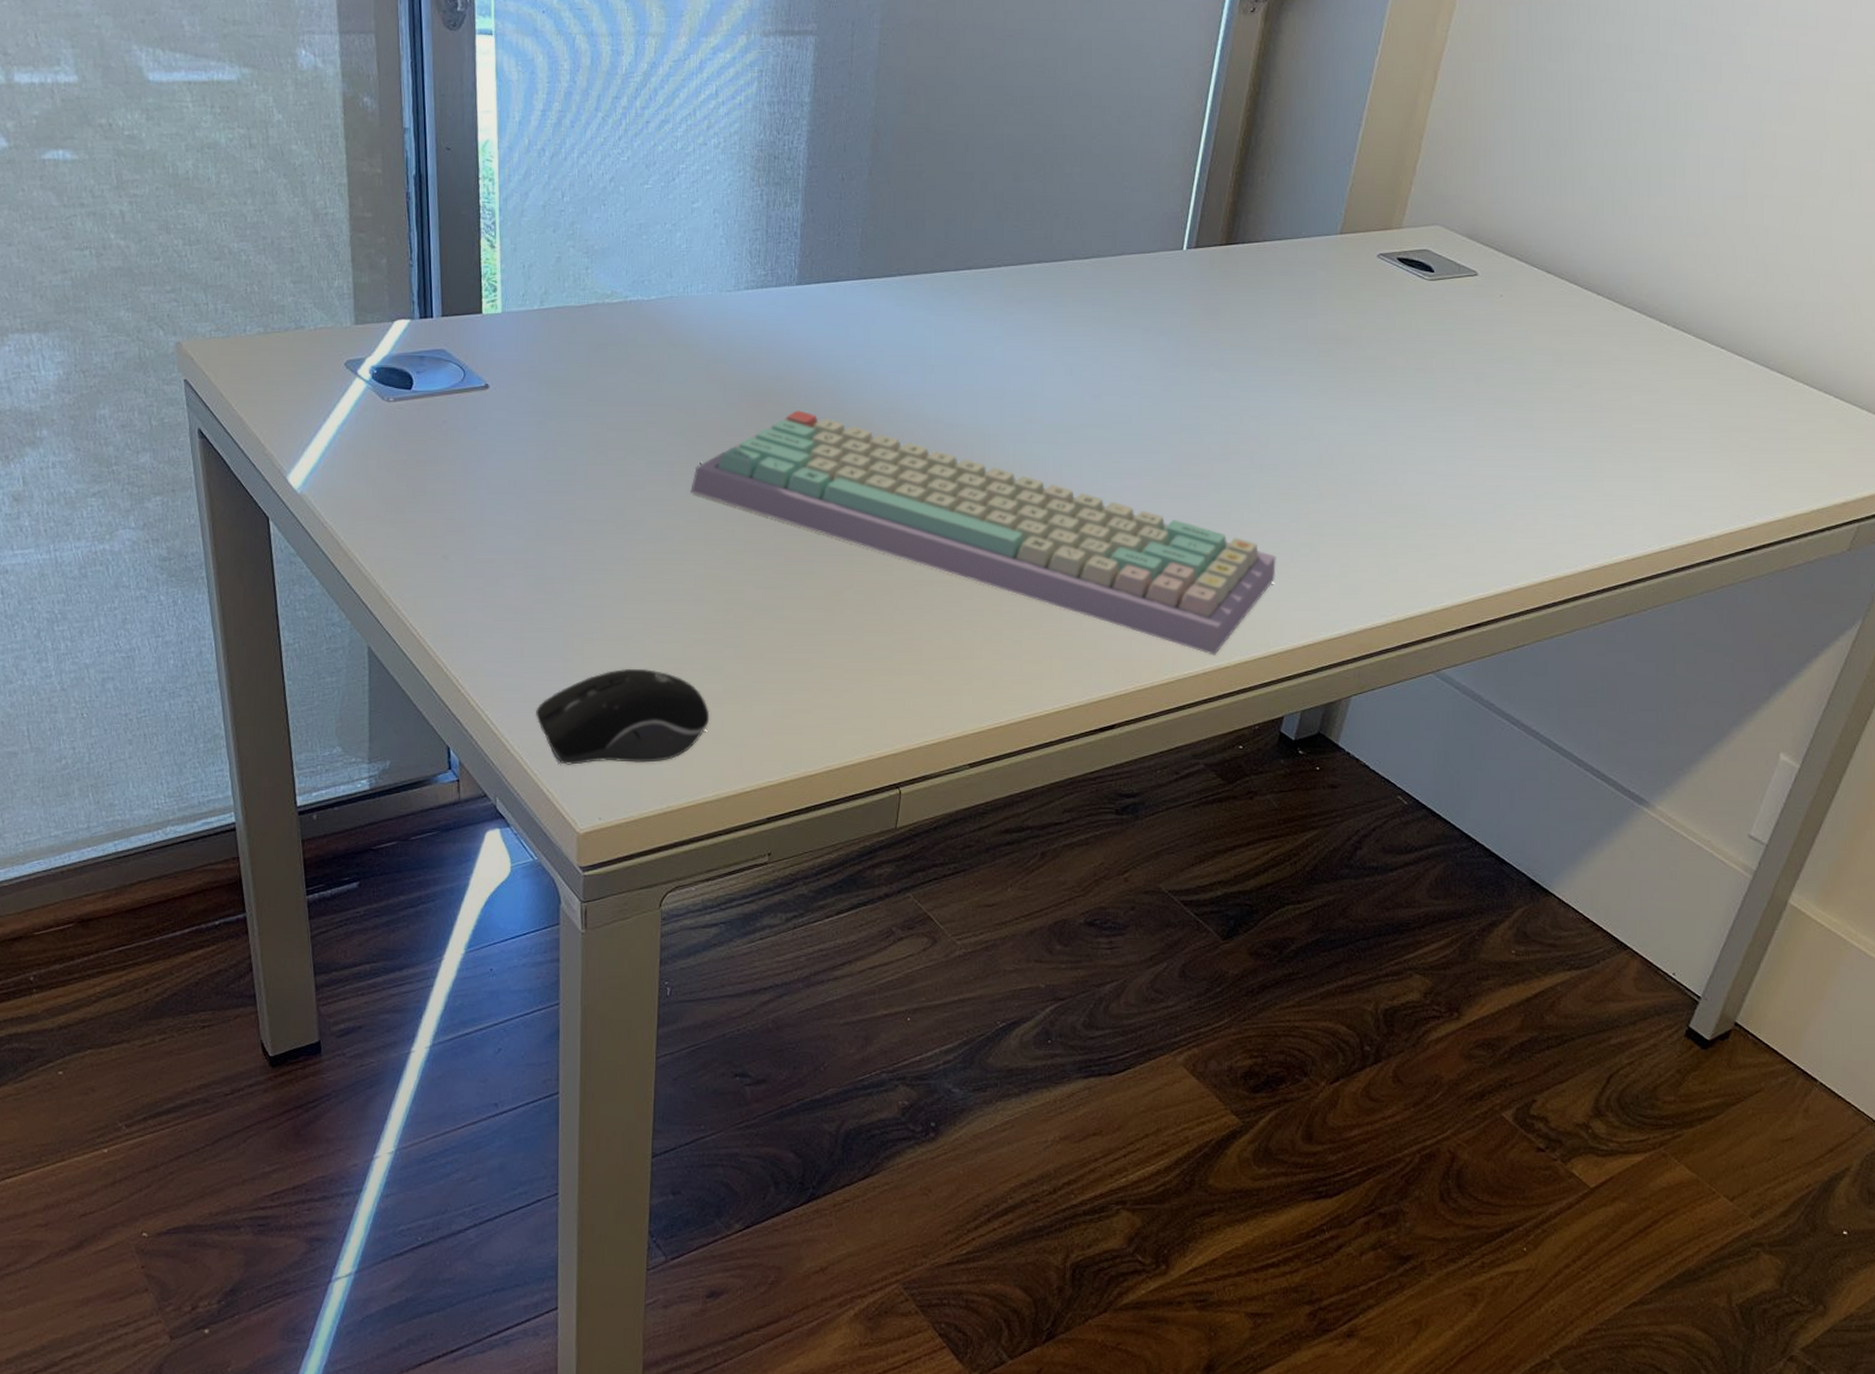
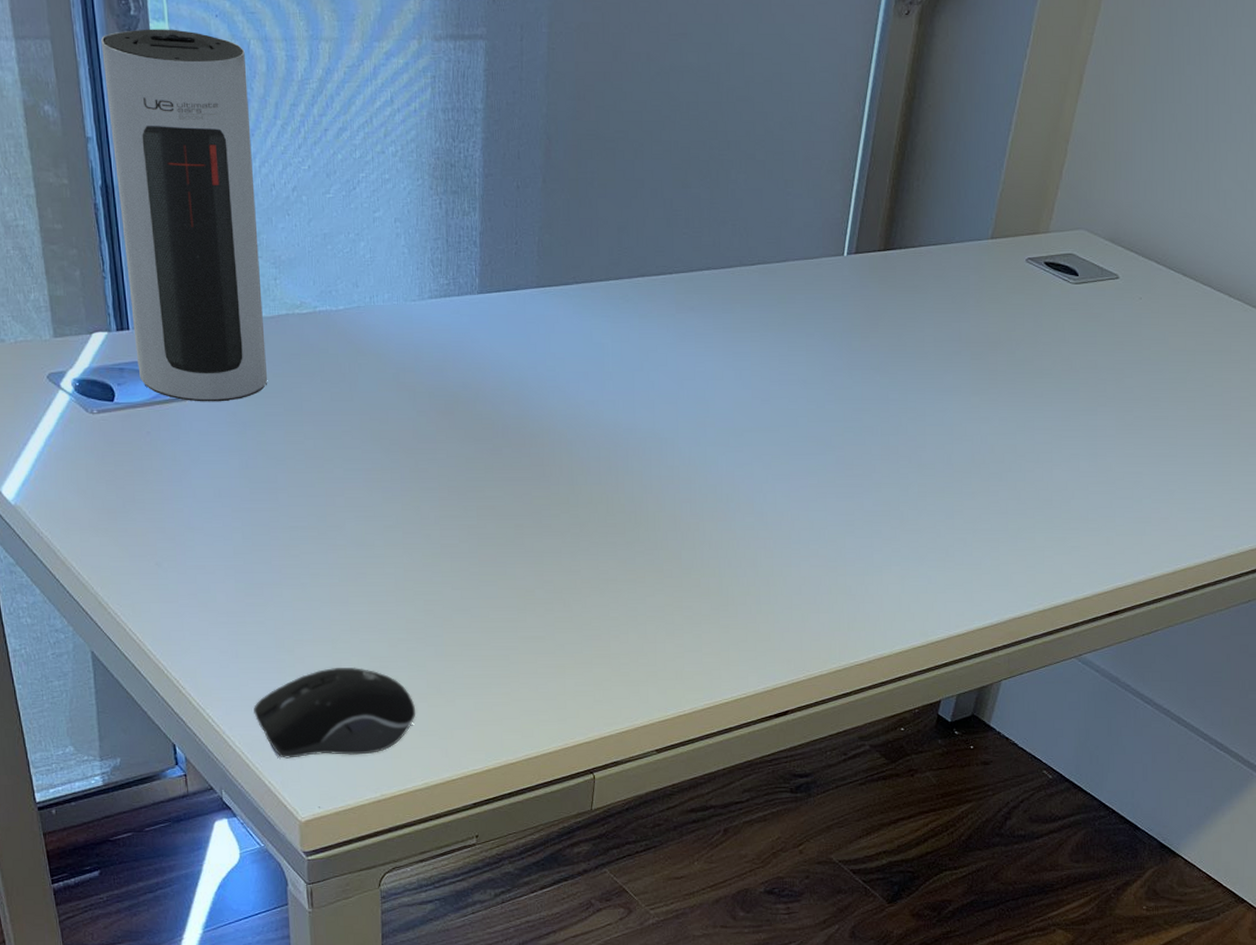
speaker: none [426,24,572,391] -> present [101,29,267,402]
keyboard: present [690,410,1276,655] -> none [387,417,933,645]

